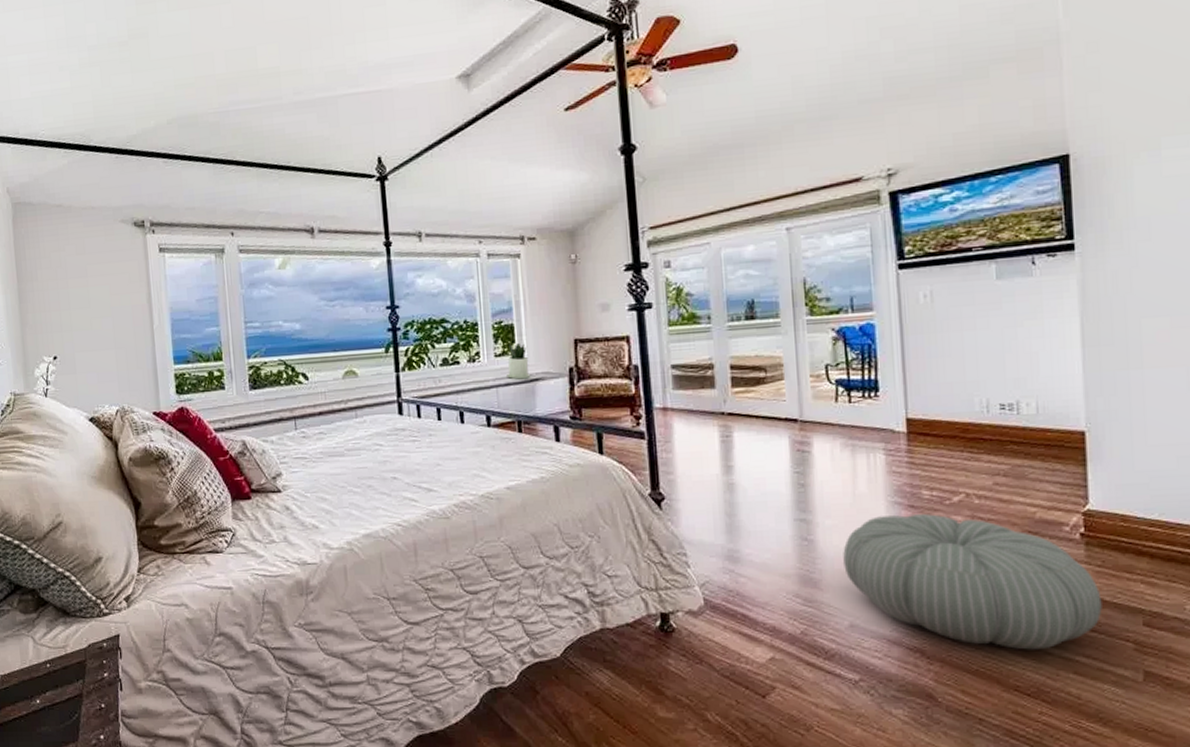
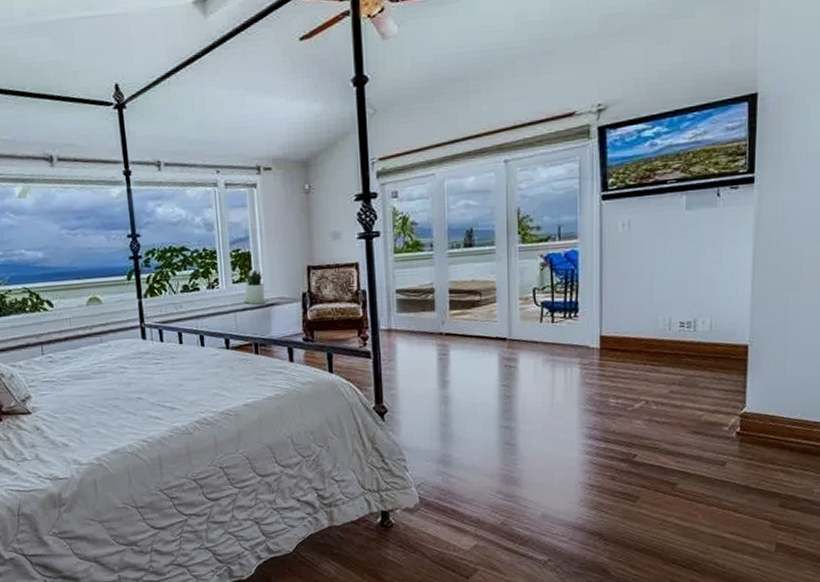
pouf: present [843,514,1102,650] -> none [540,419,749,530]

